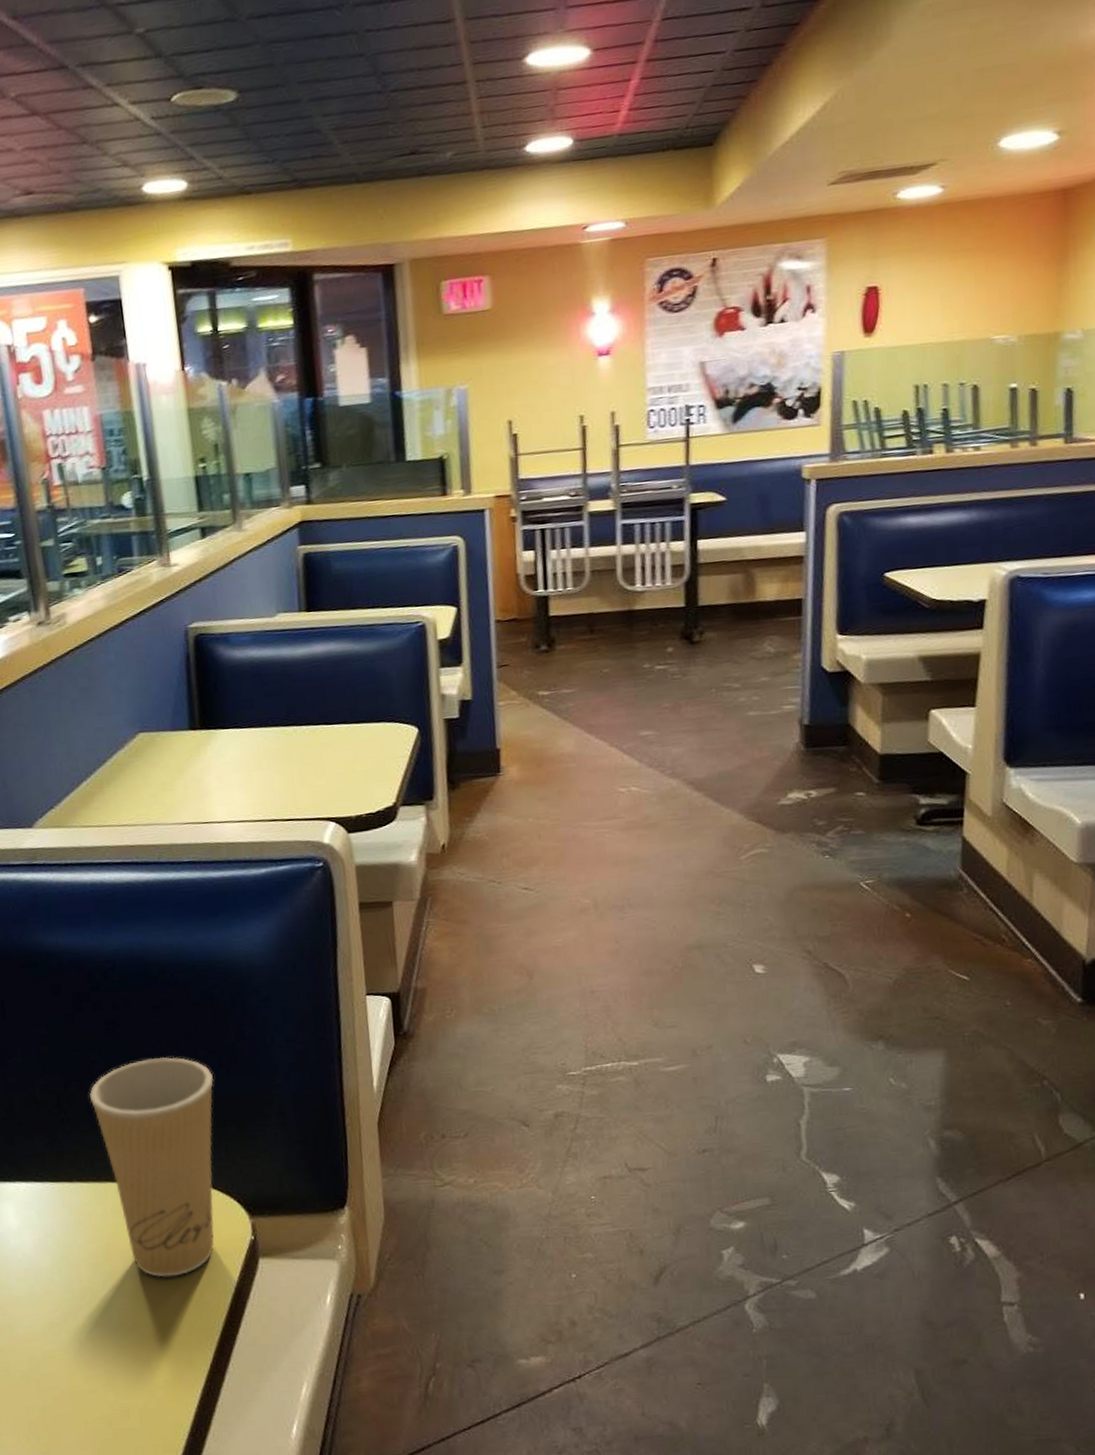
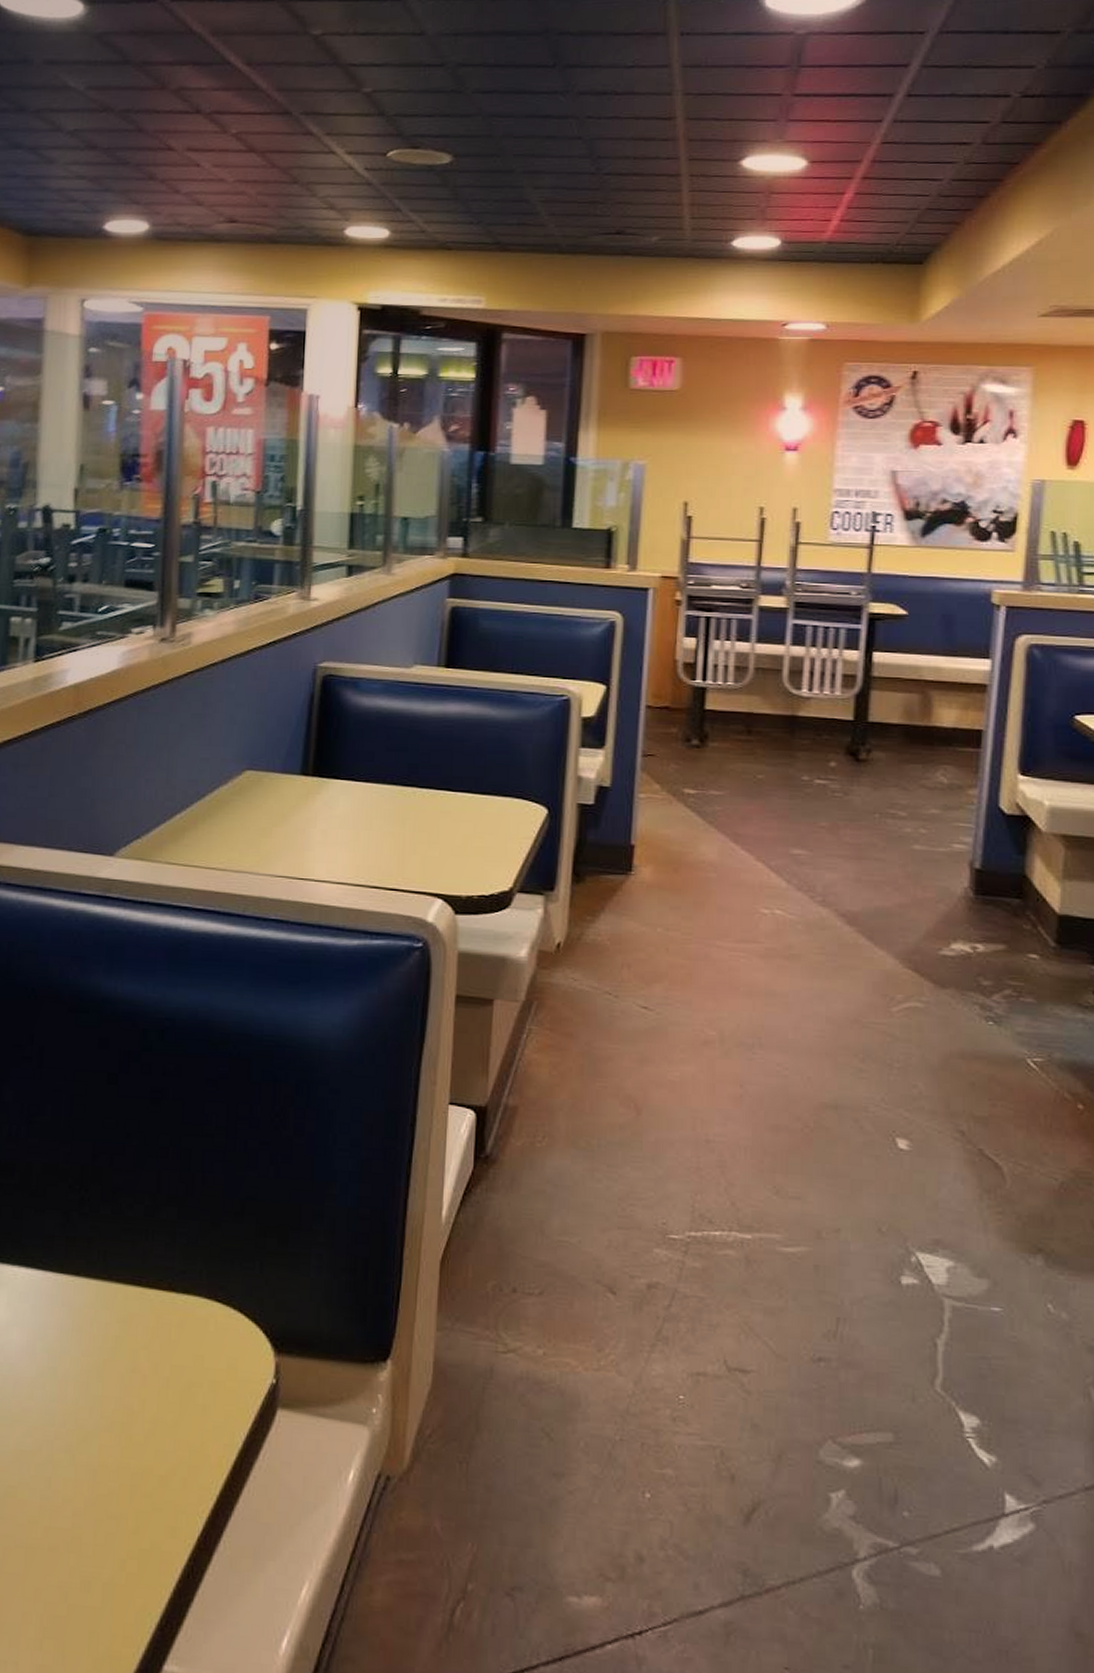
paper cup: present [90,1057,214,1278] -> none [118,1141,261,1416]

